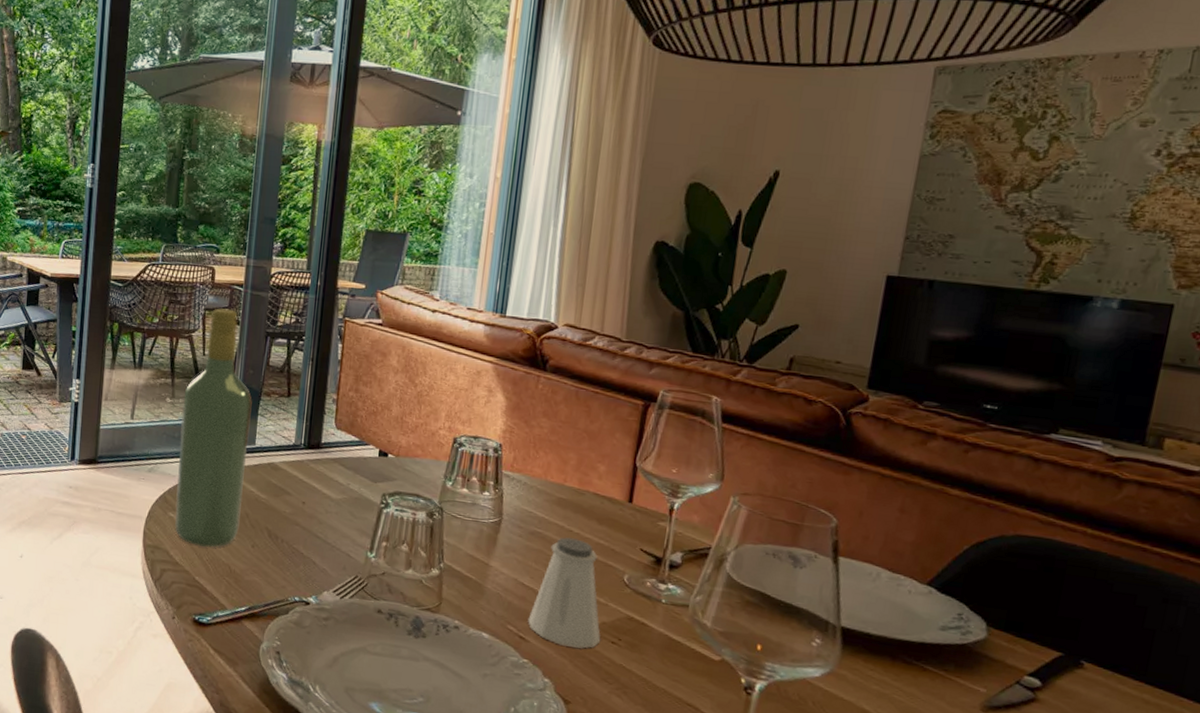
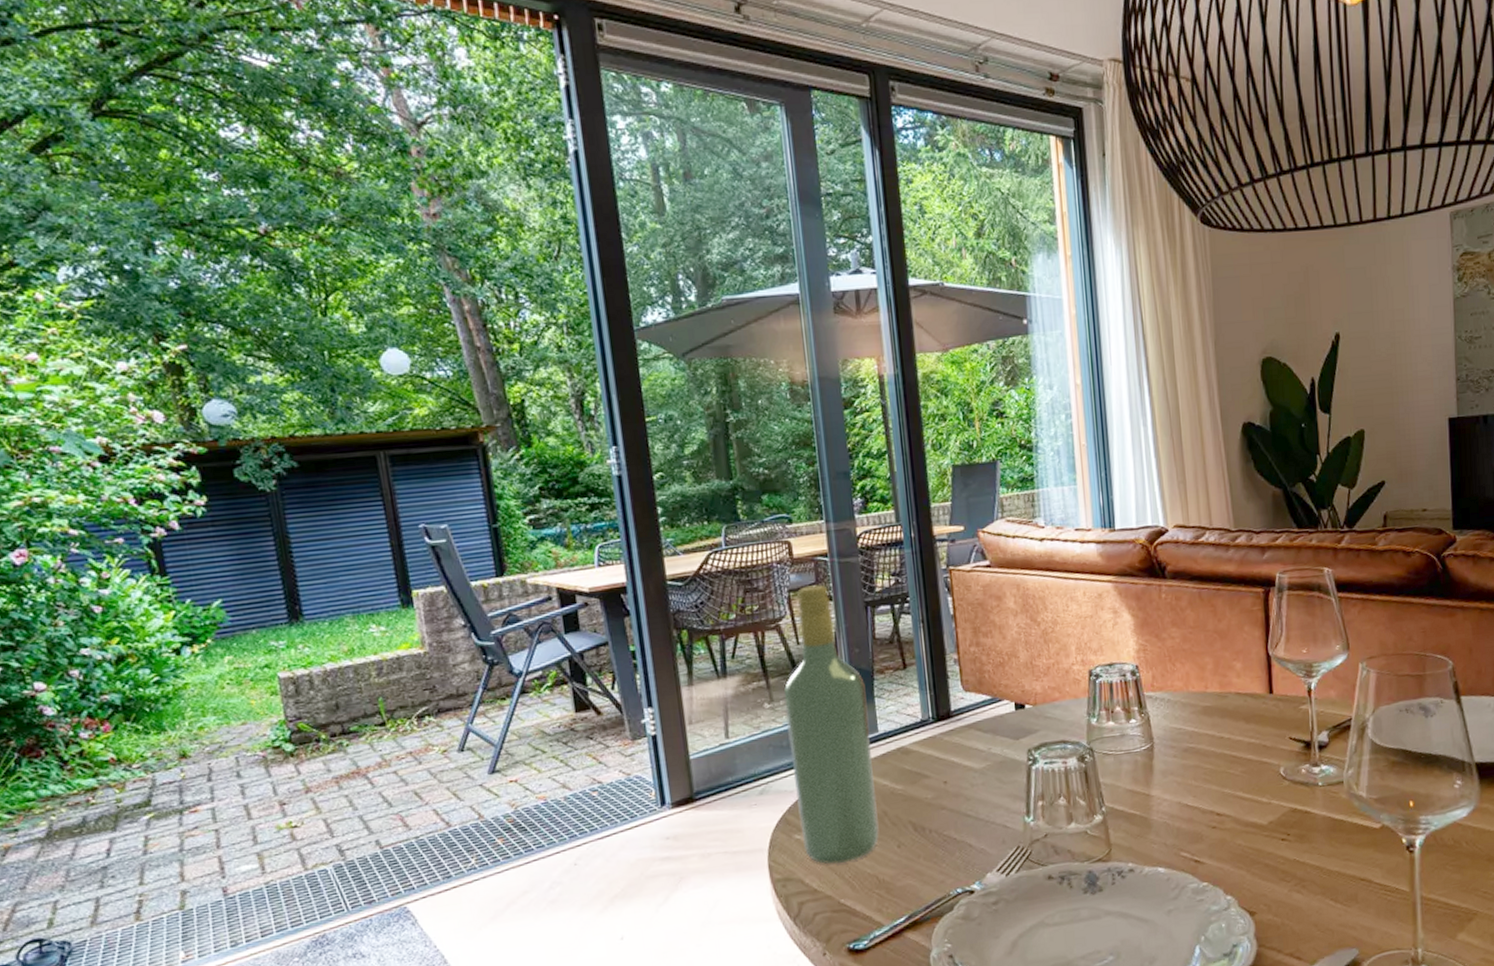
saltshaker: present [528,536,601,649] -> none [1199,744,1271,858]

